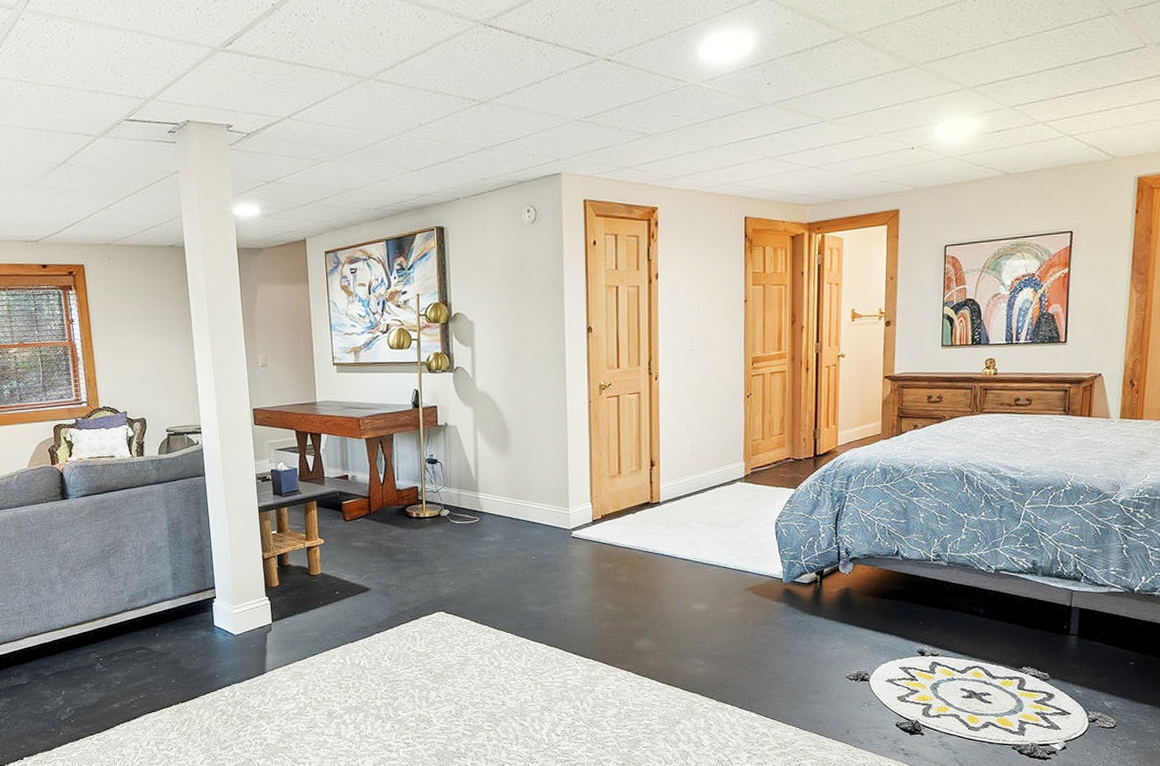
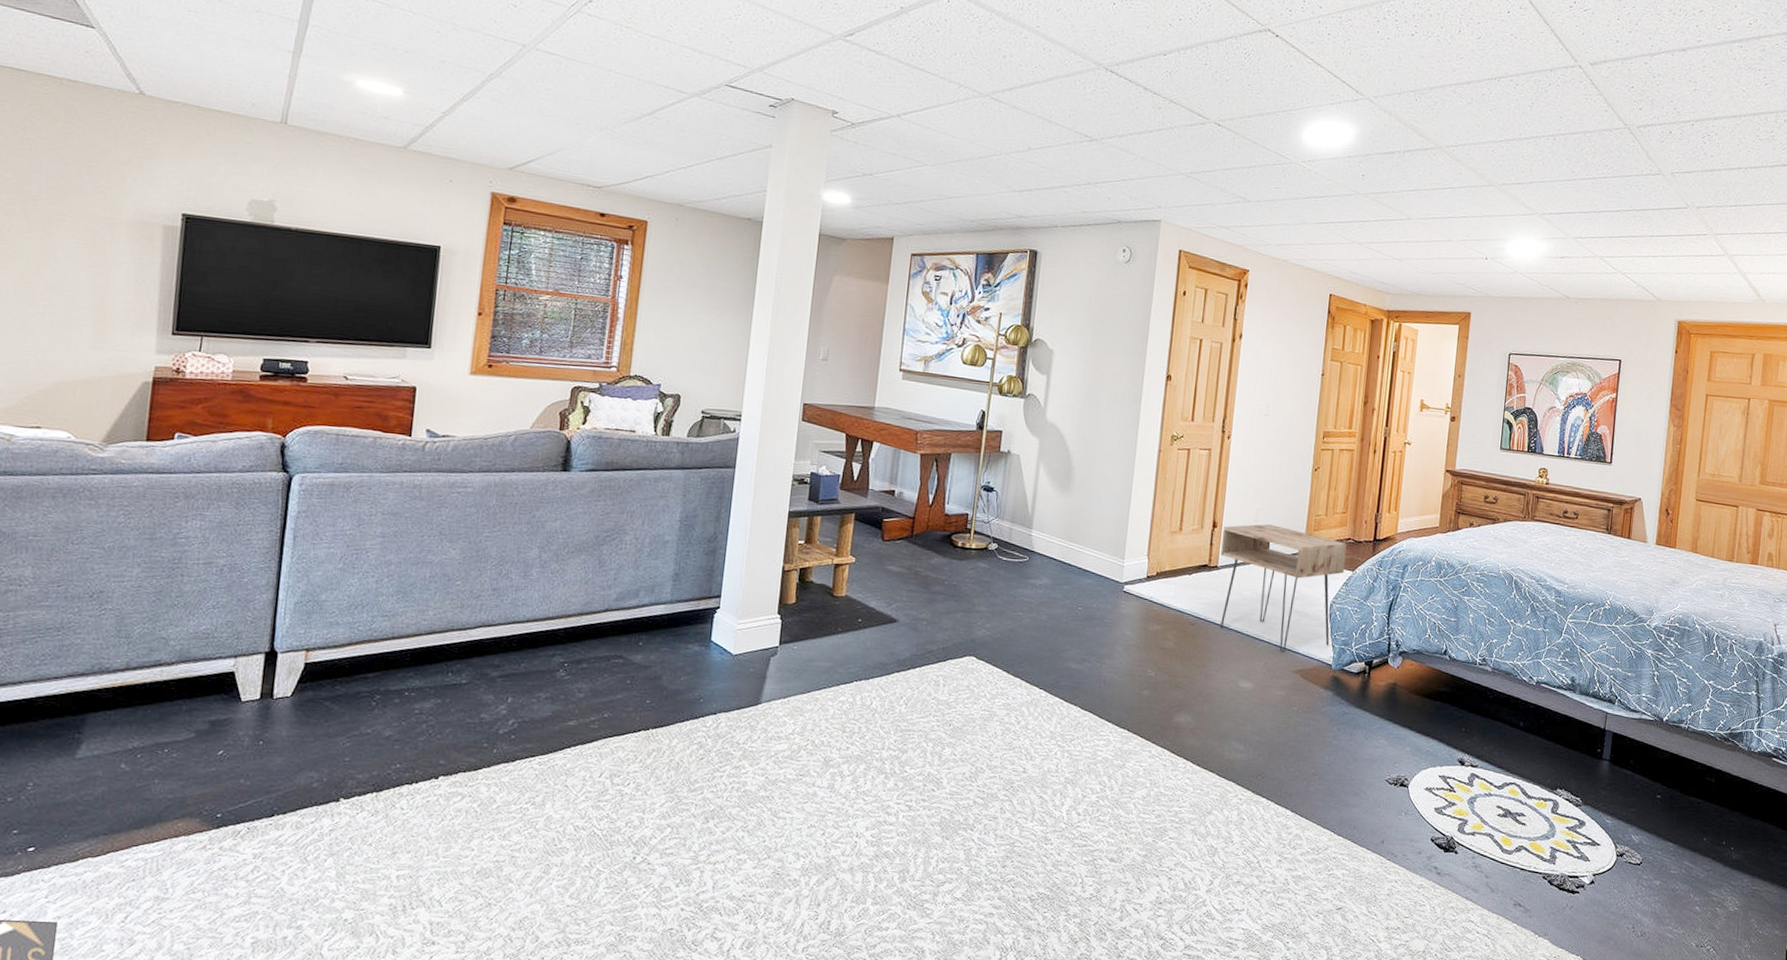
nightstand: none [661,456,787,573] -> present [1220,524,1347,653]

